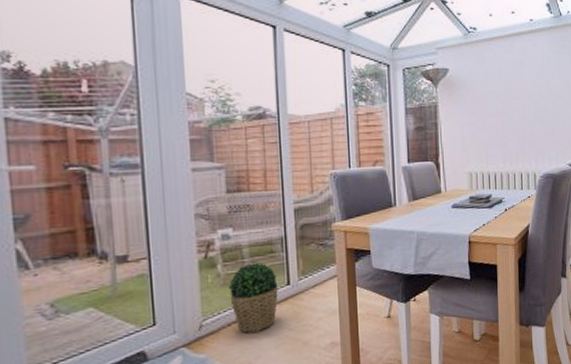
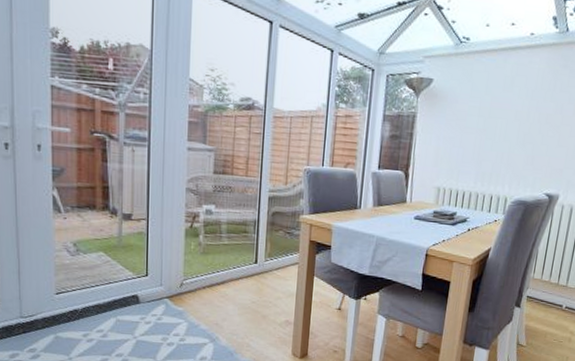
potted plant: present [228,263,279,333] -> none [206,238,248,298]

